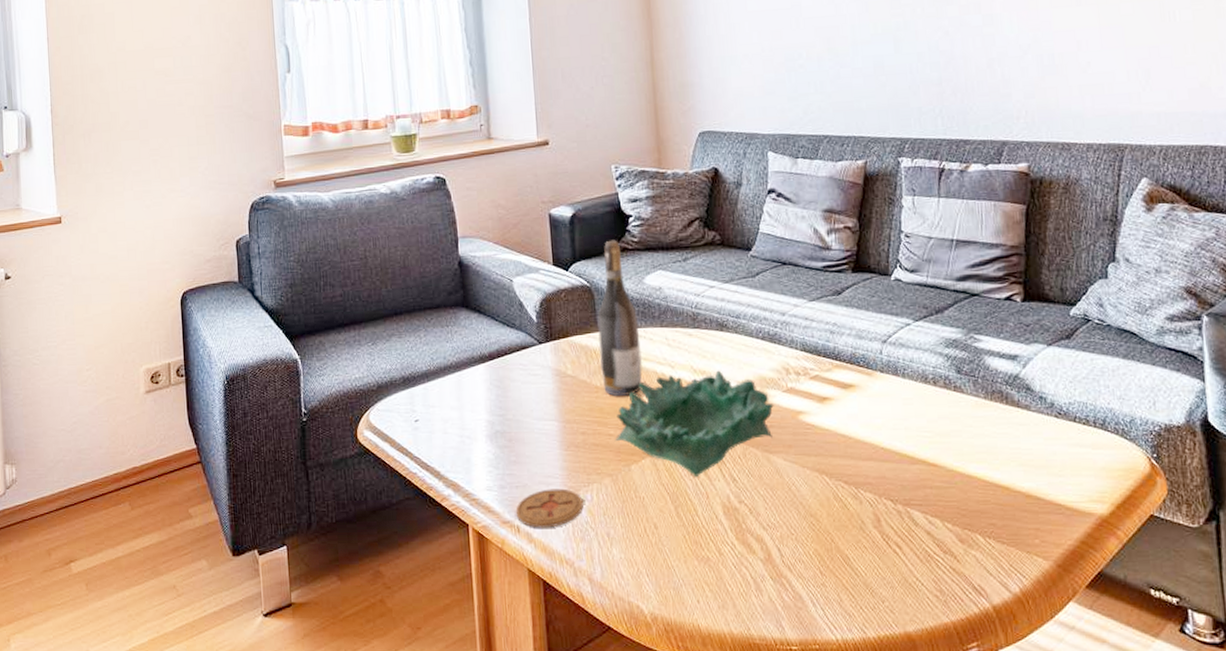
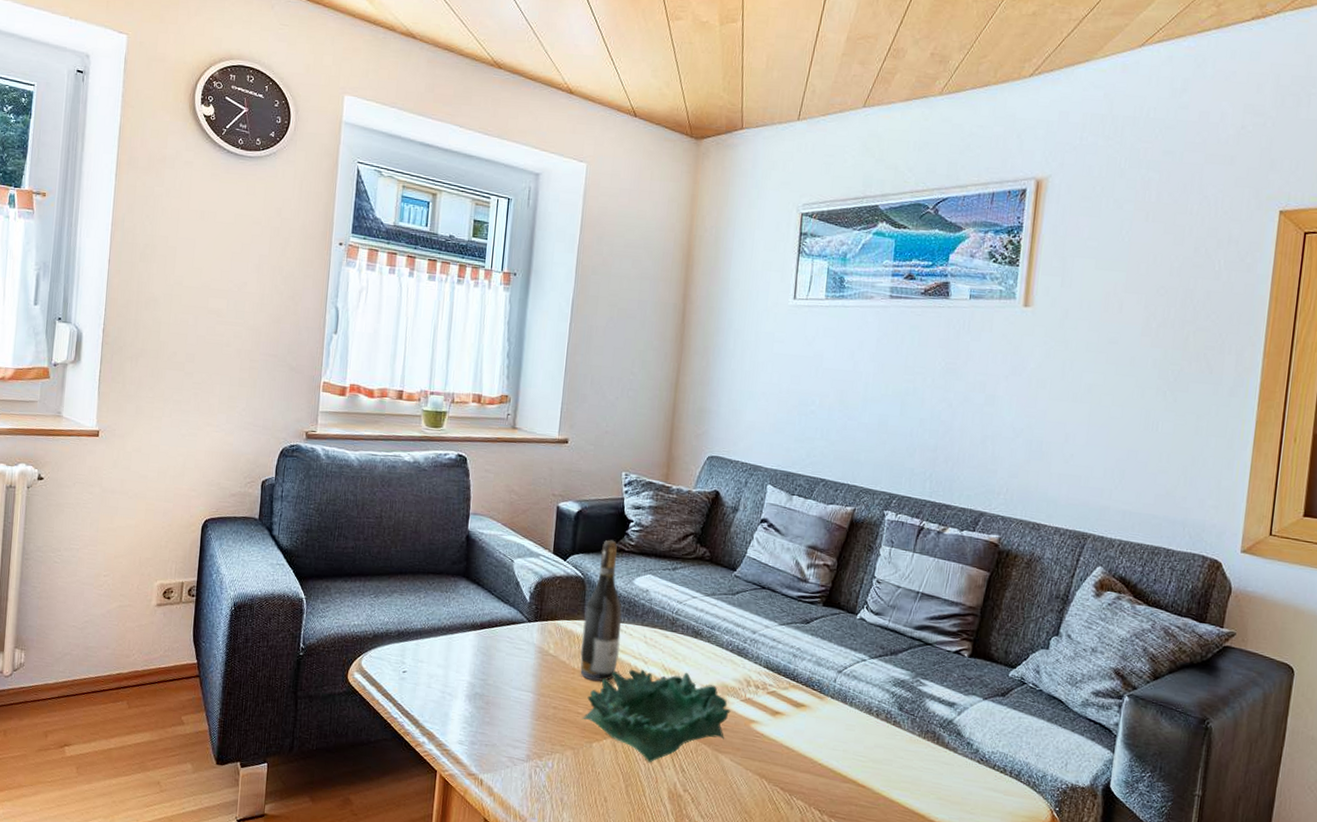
coaster: present [515,488,584,528] -> none [481,751,544,786]

